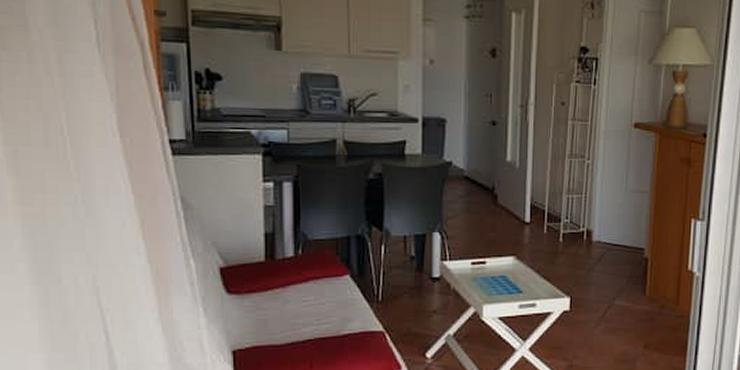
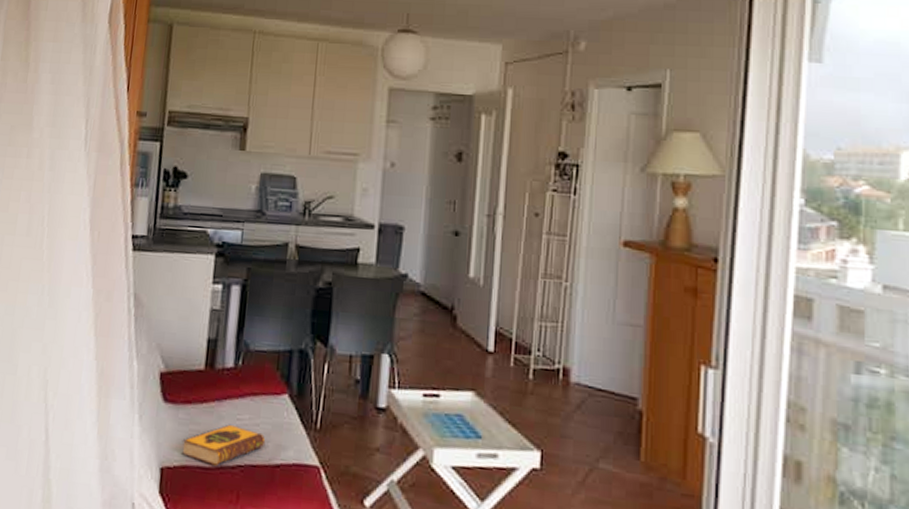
hardback book: none [250,306,332,344] -> present [180,424,266,467]

